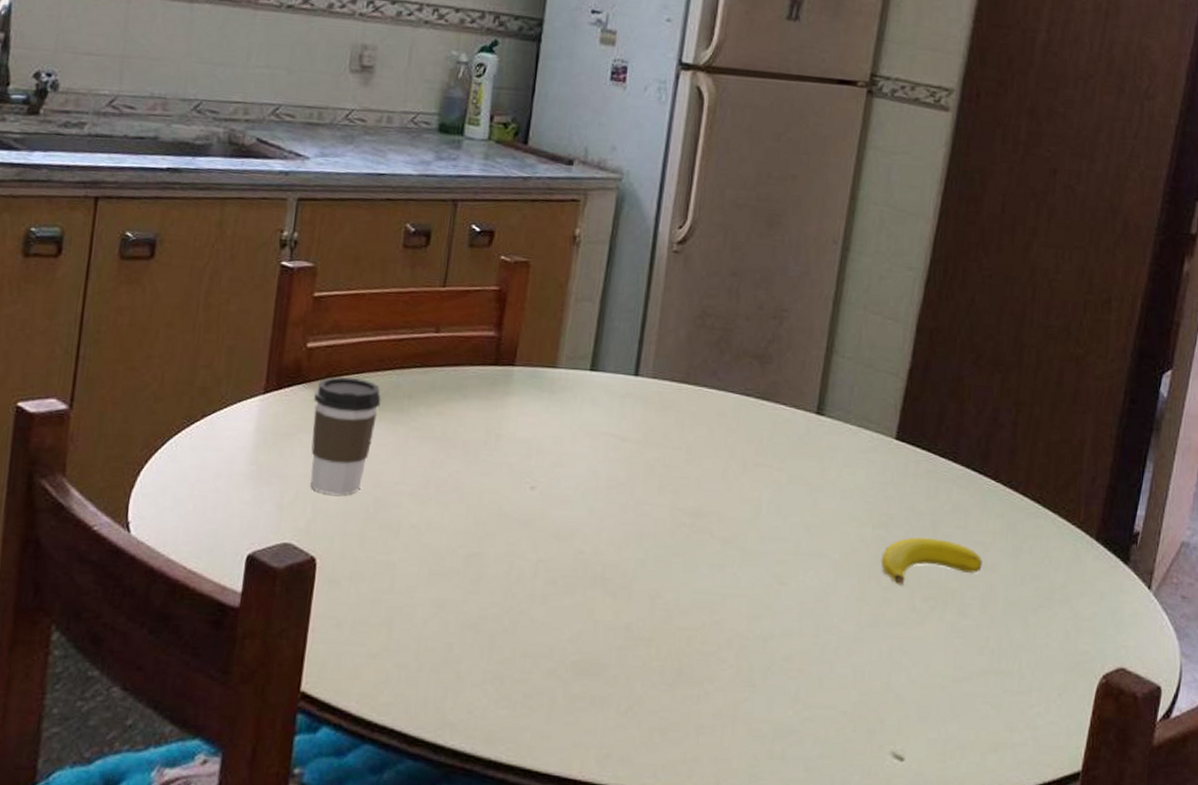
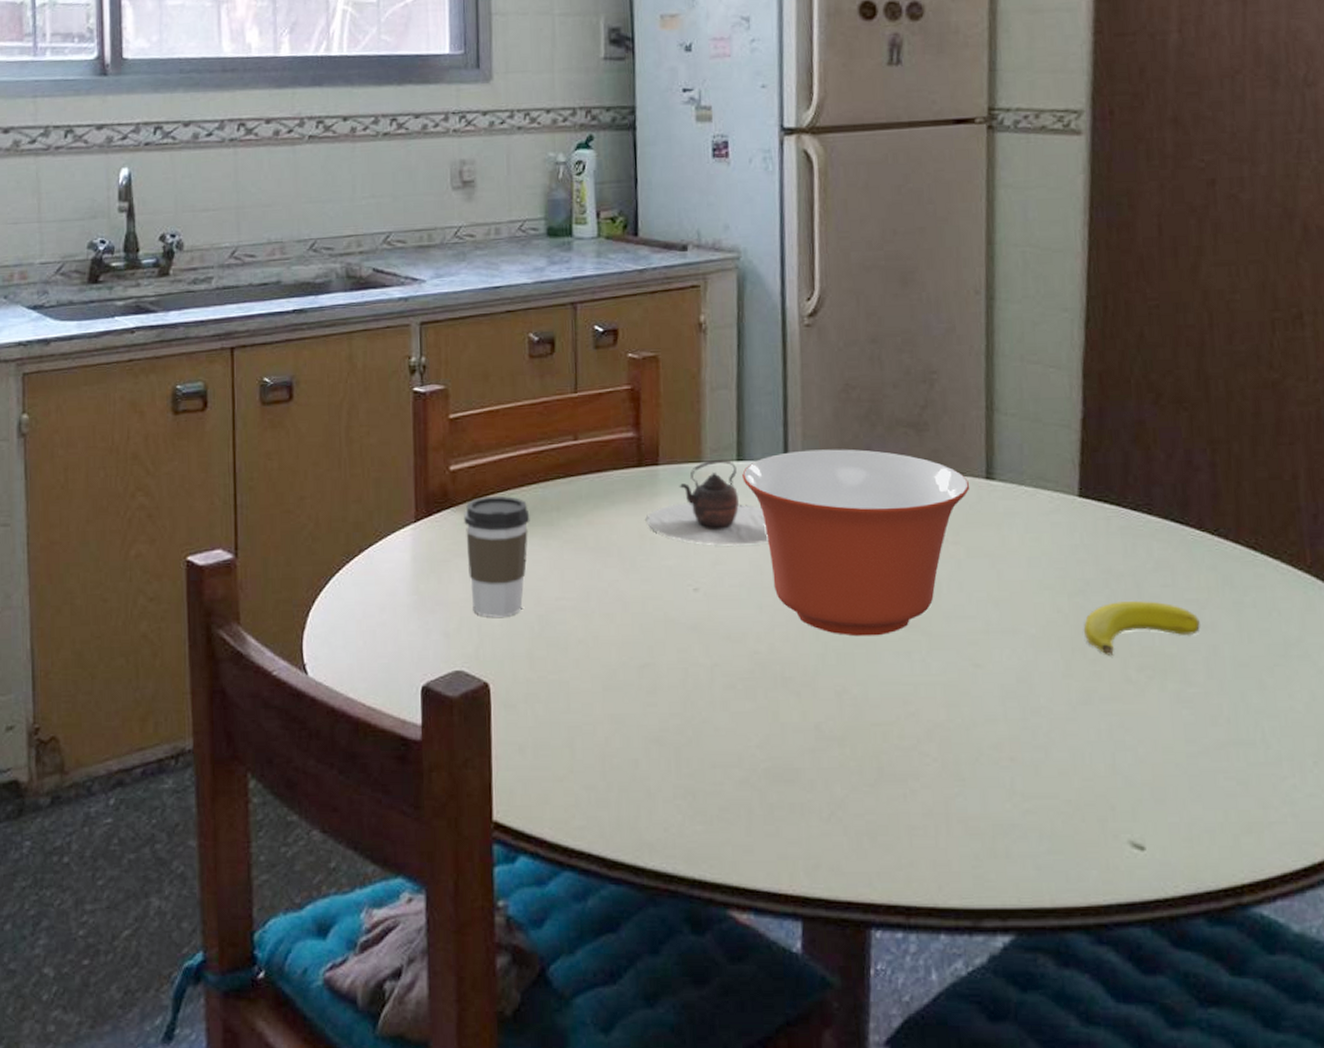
teapot: none [495,367,610,451] -> present [647,460,770,546]
mixing bowl: none [593,368,801,548] -> present [742,449,970,637]

